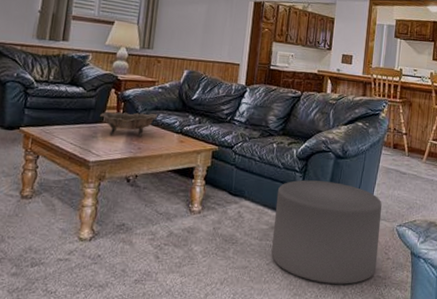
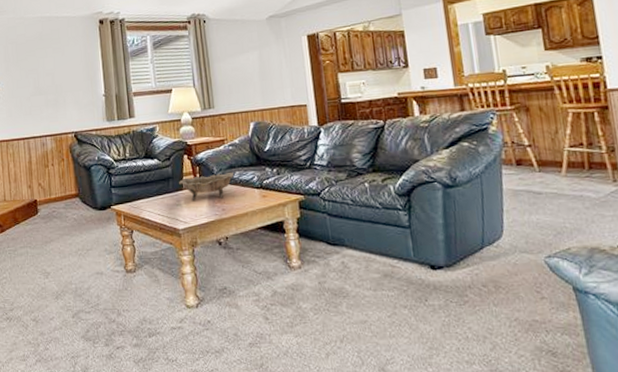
pouf: present [271,180,382,284] -> none [381,215,530,333]

